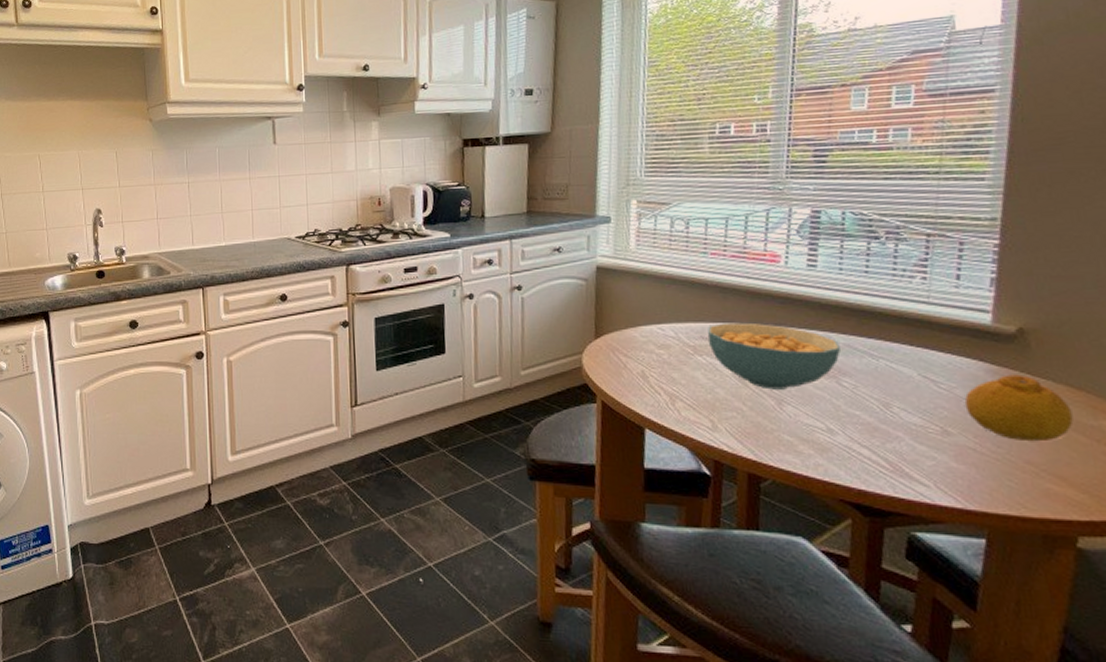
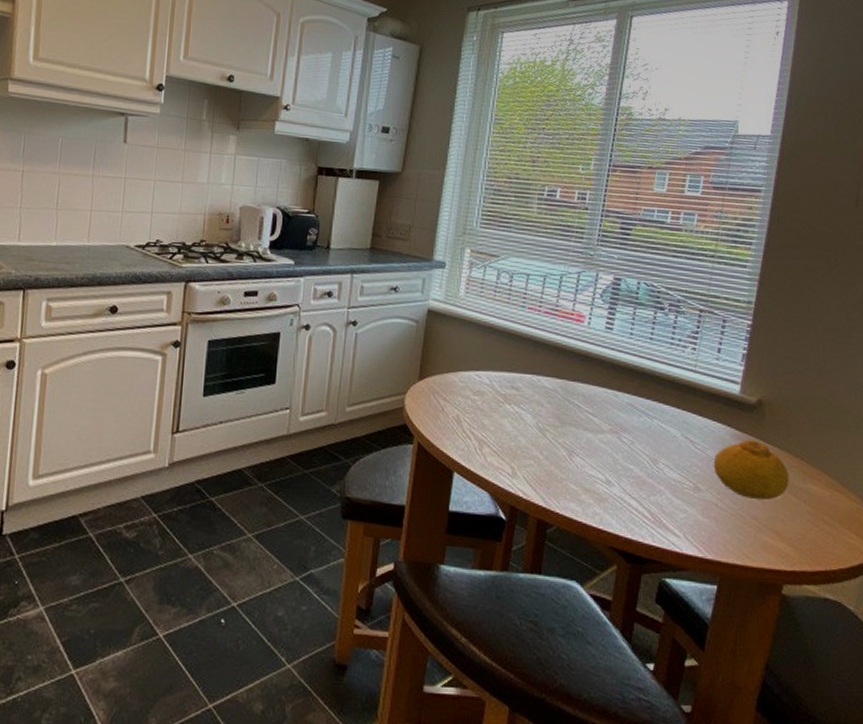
cereal bowl: present [708,322,840,390] -> none [518,375,624,442]

